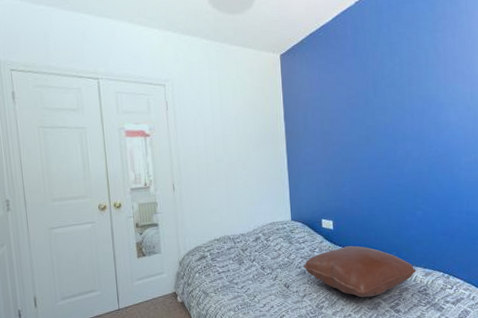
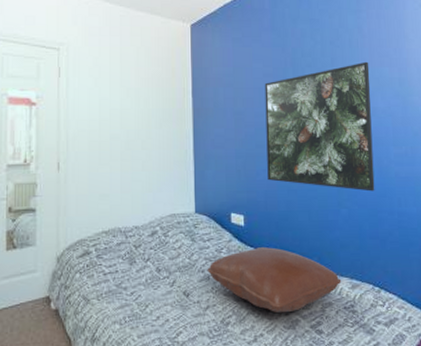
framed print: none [348,79,447,196] -> present [264,61,375,192]

